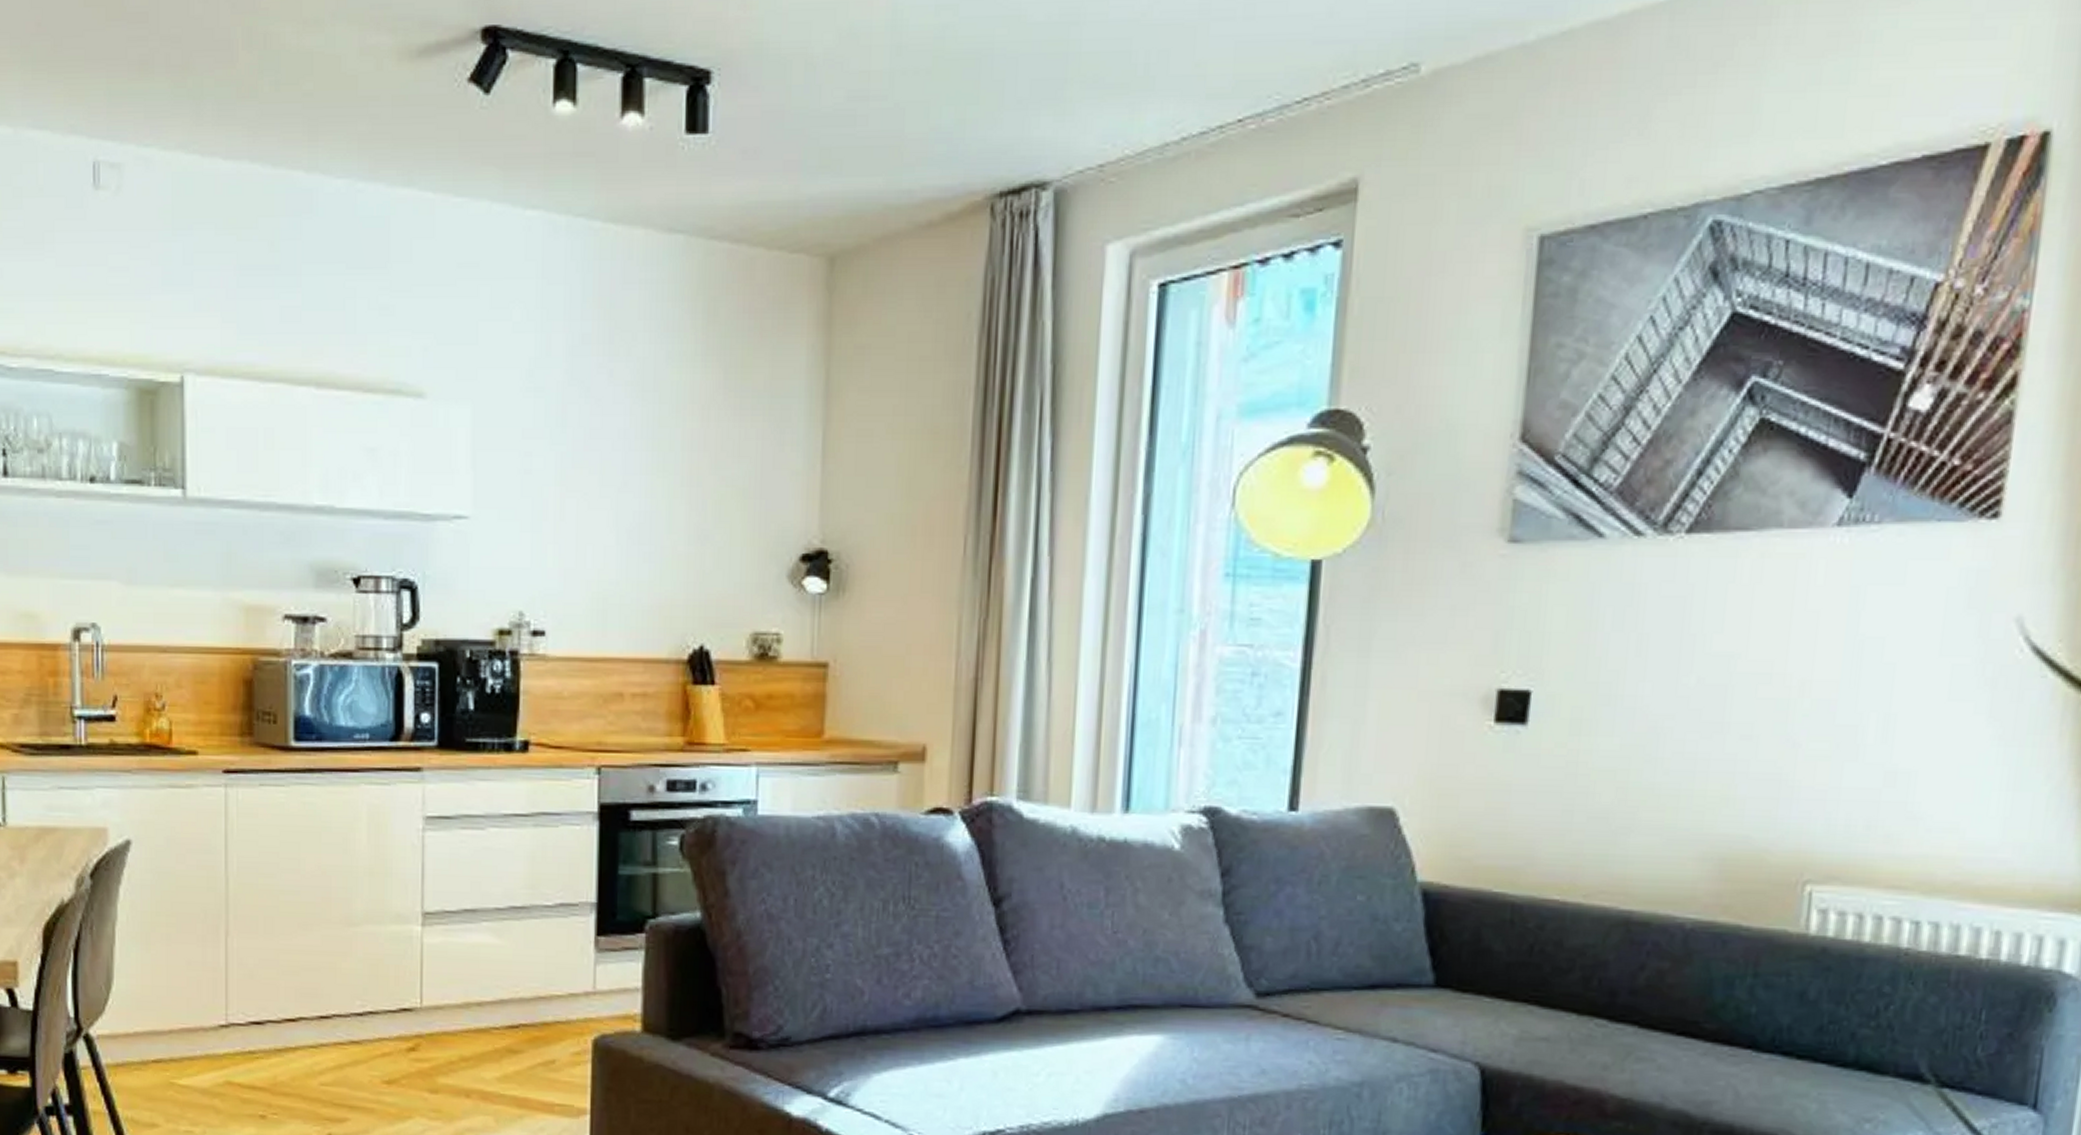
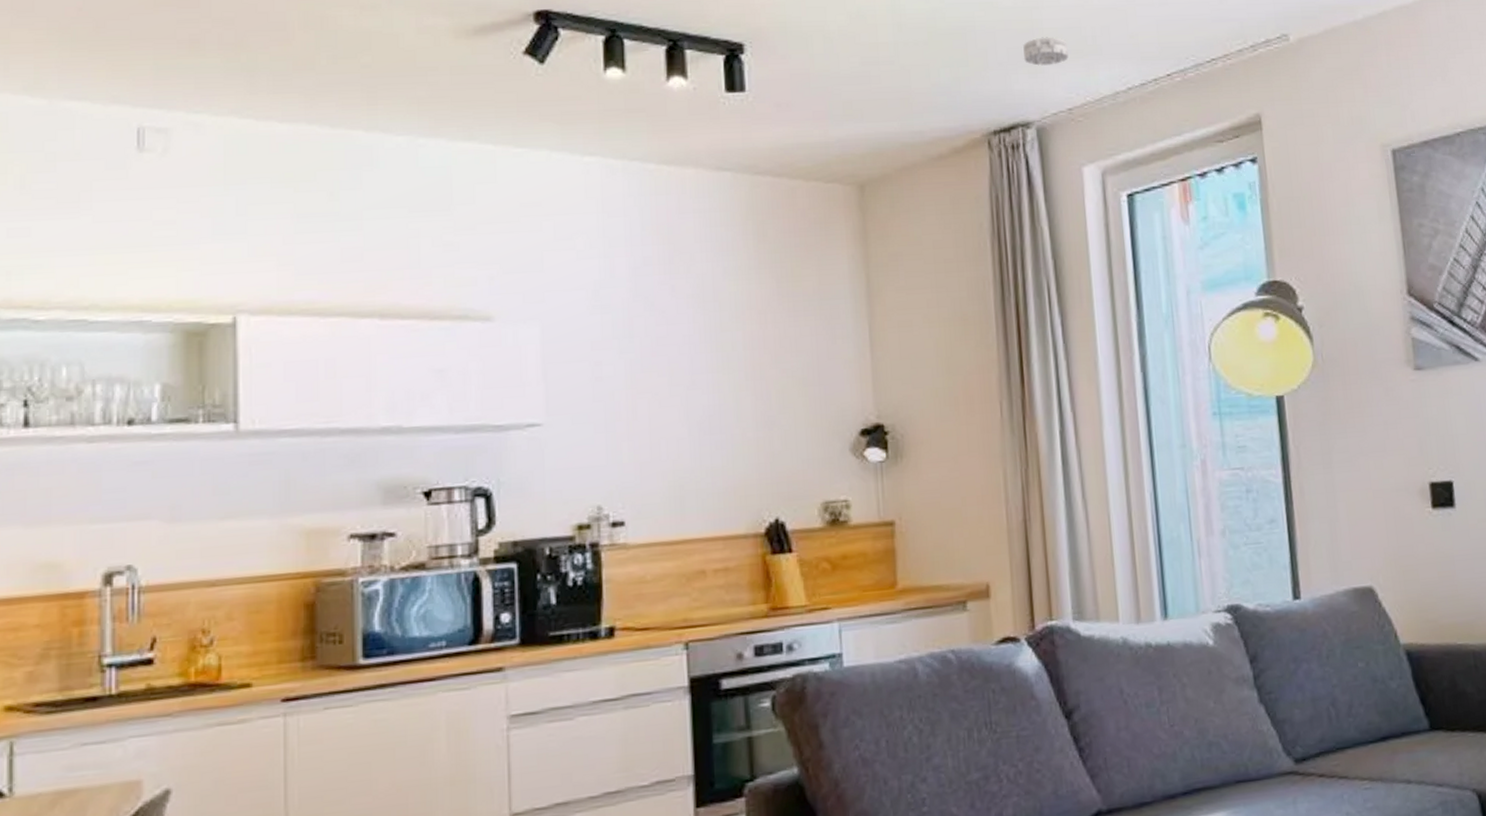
smoke detector: none [1049,64,1110,105] -> present [1023,37,1069,66]

